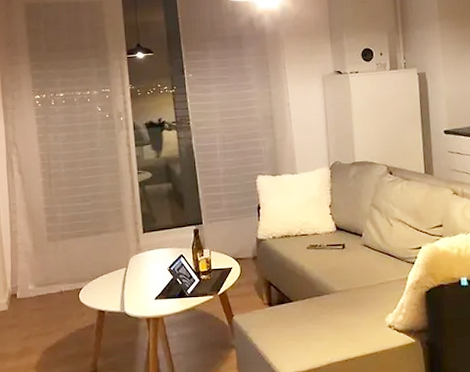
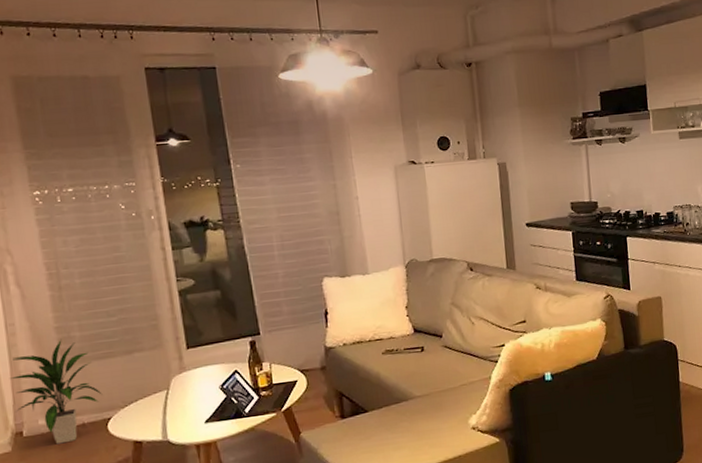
indoor plant: none [9,218,77,307] -> present [9,338,103,444]

